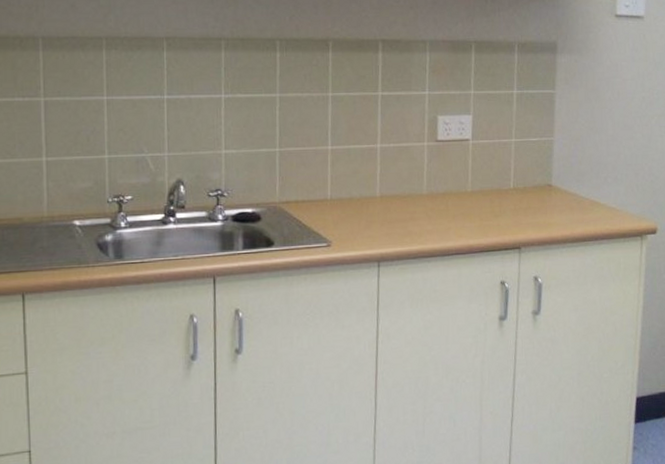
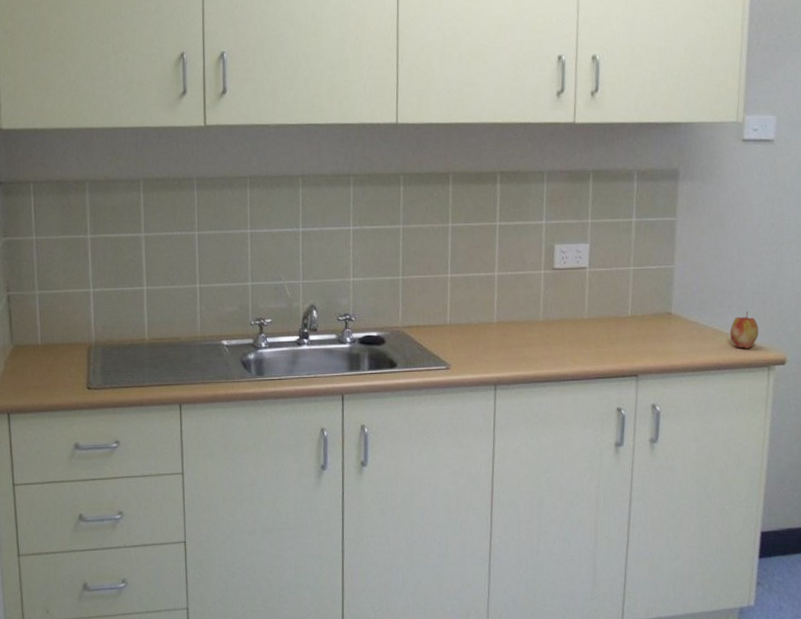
apple: none [606,183,633,219] -> present [730,311,759,349]

